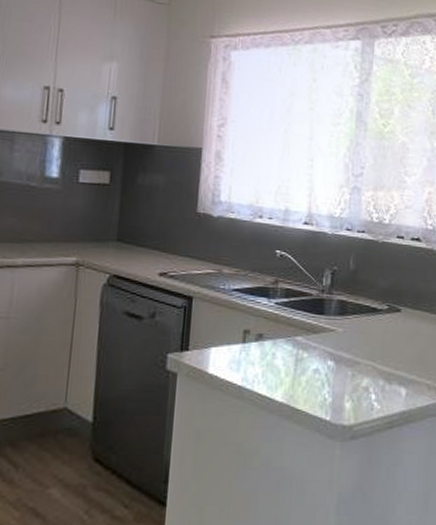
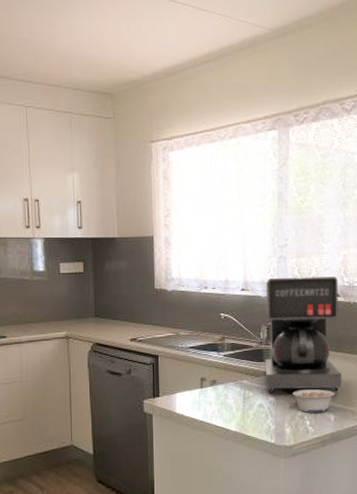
coffee maker: none [325,211,420,360] -> present [265,277,342,392]
legume: none [357,354,409,384] -> present [293,389,335,413]

